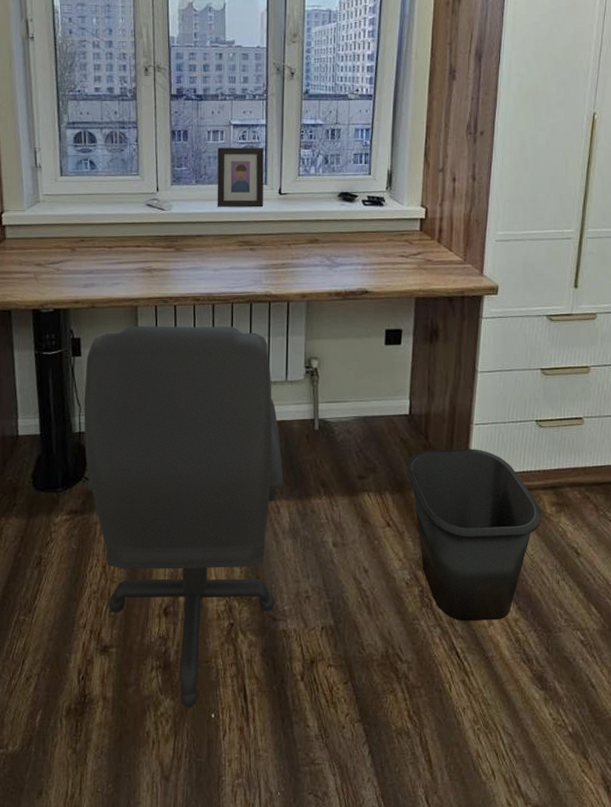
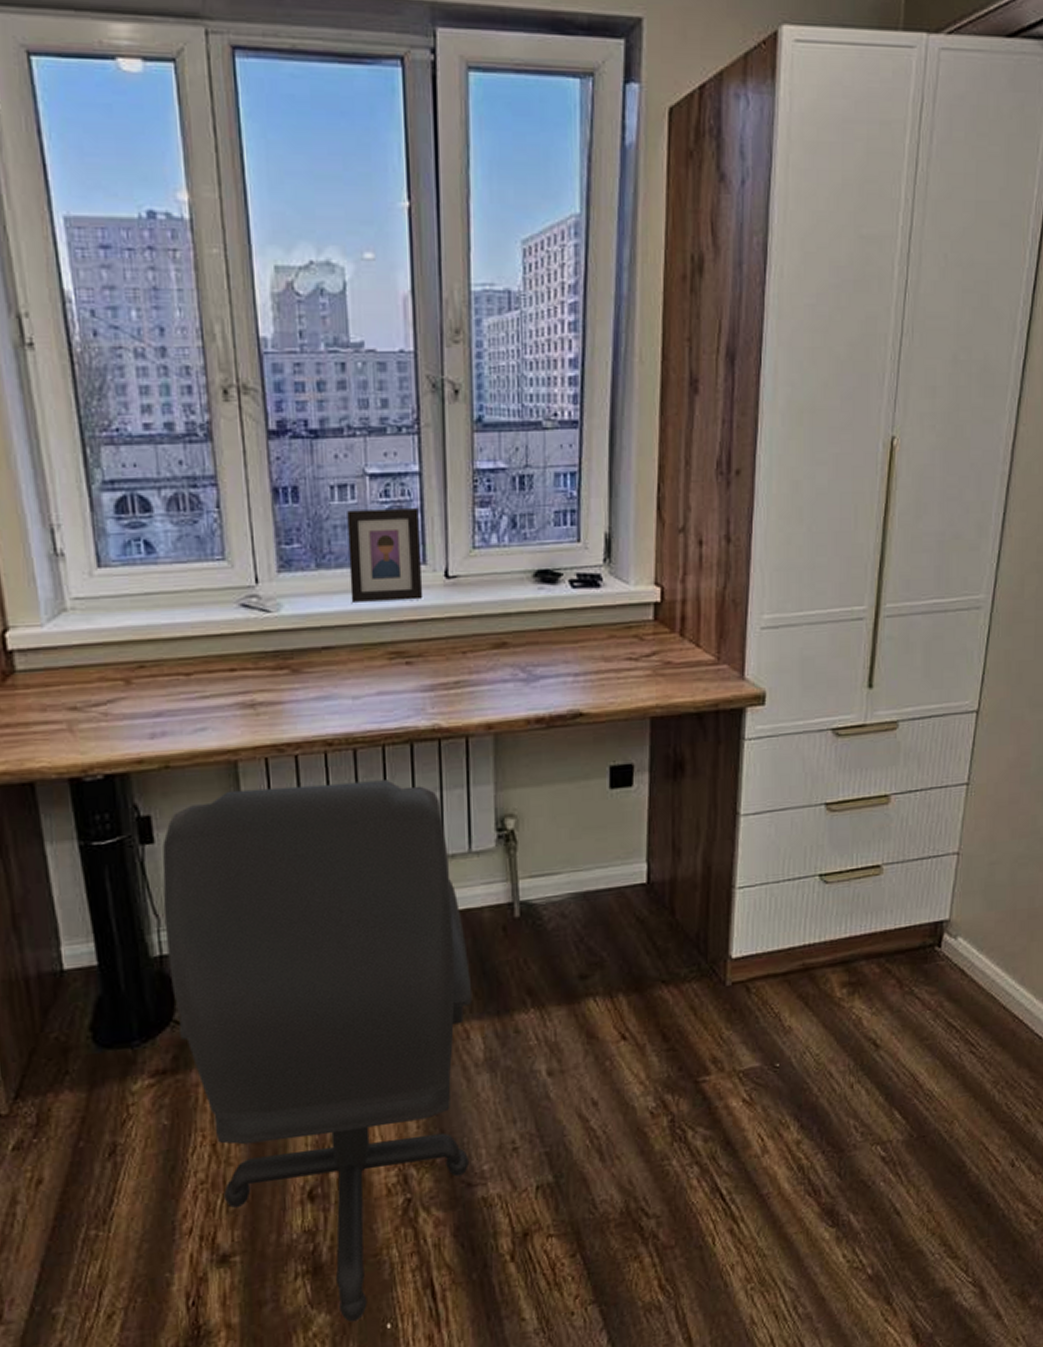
waste bin: present [406,449,542,622] -> none [645,921,830,1154]

